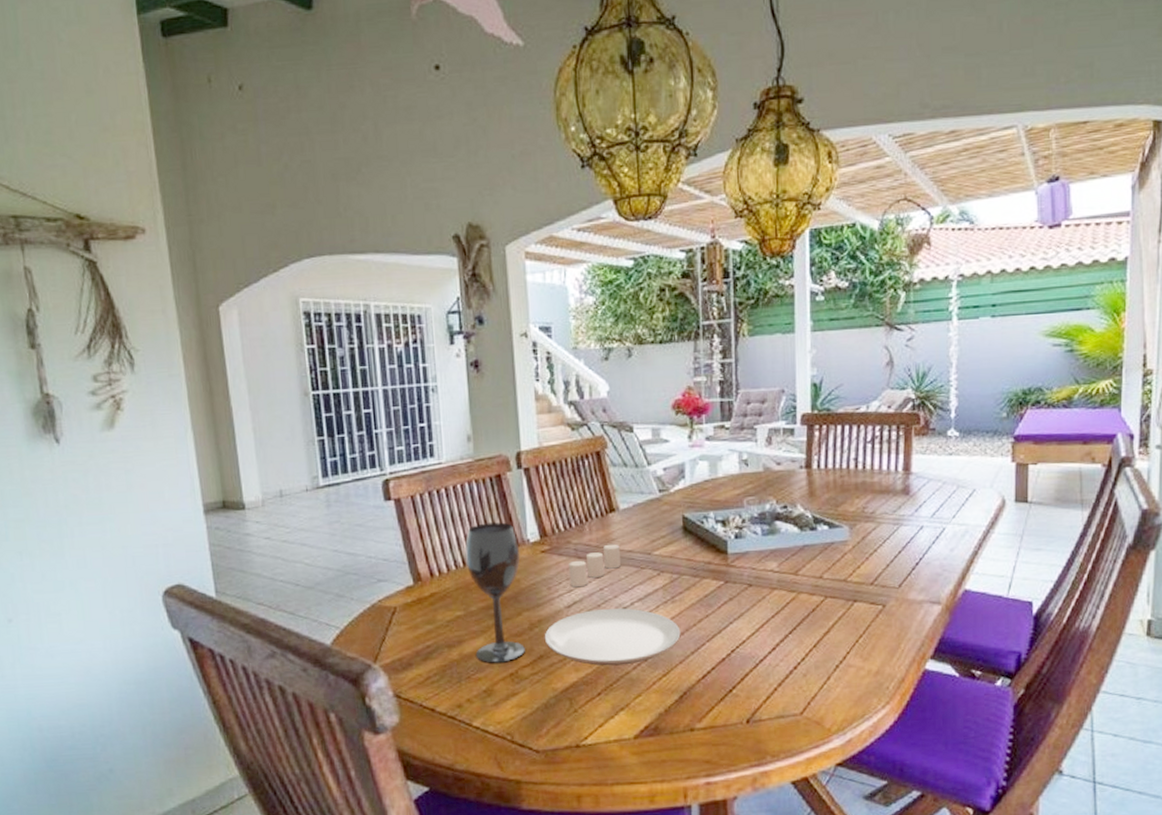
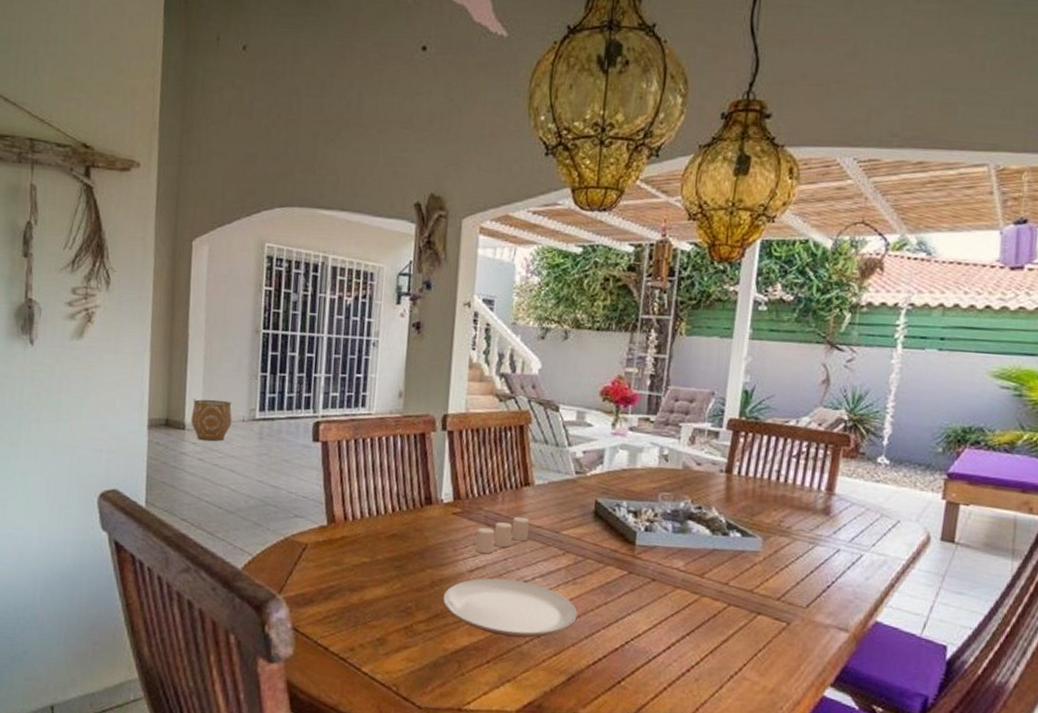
basket: none [248,472,295,518] -> present [191,399,232,441]
wine glass: present [464,522,525,663] -> none [375,477,433,615]

